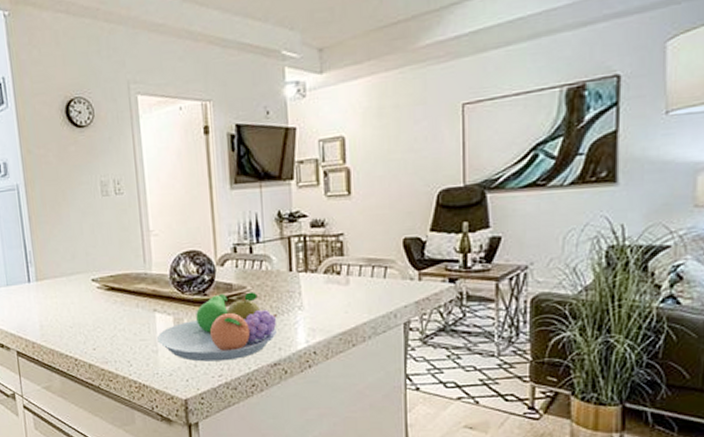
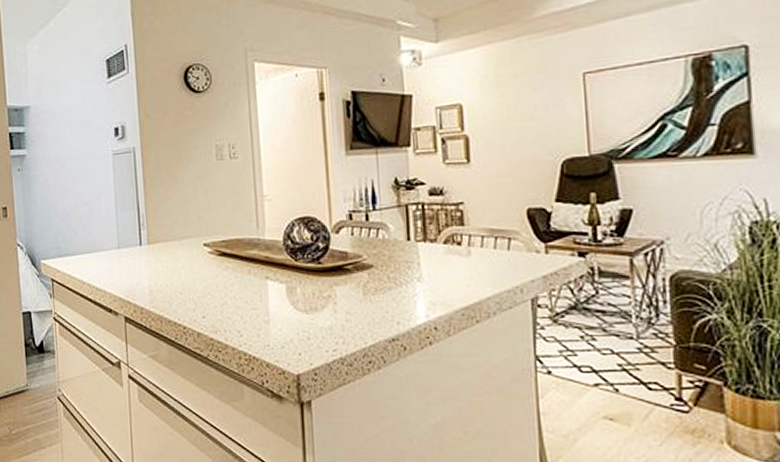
fruit bowl: present [157,292,277,362] -> none [269,261,395,334]

